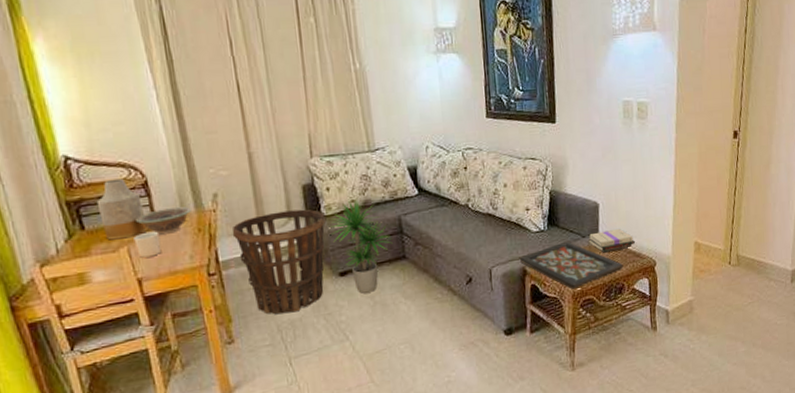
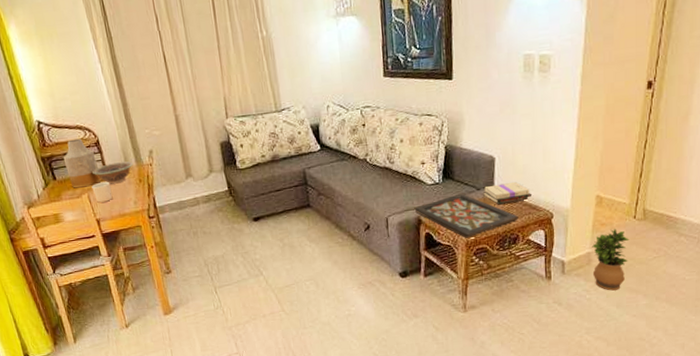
basket: present [232,209,325,314] -> none [165,163,241,251]
potted plant: present [330,198,393,293] -> none [245,153,299,236]
potted plant: none [693,275,726,339] -> present [592,228,629,291]

